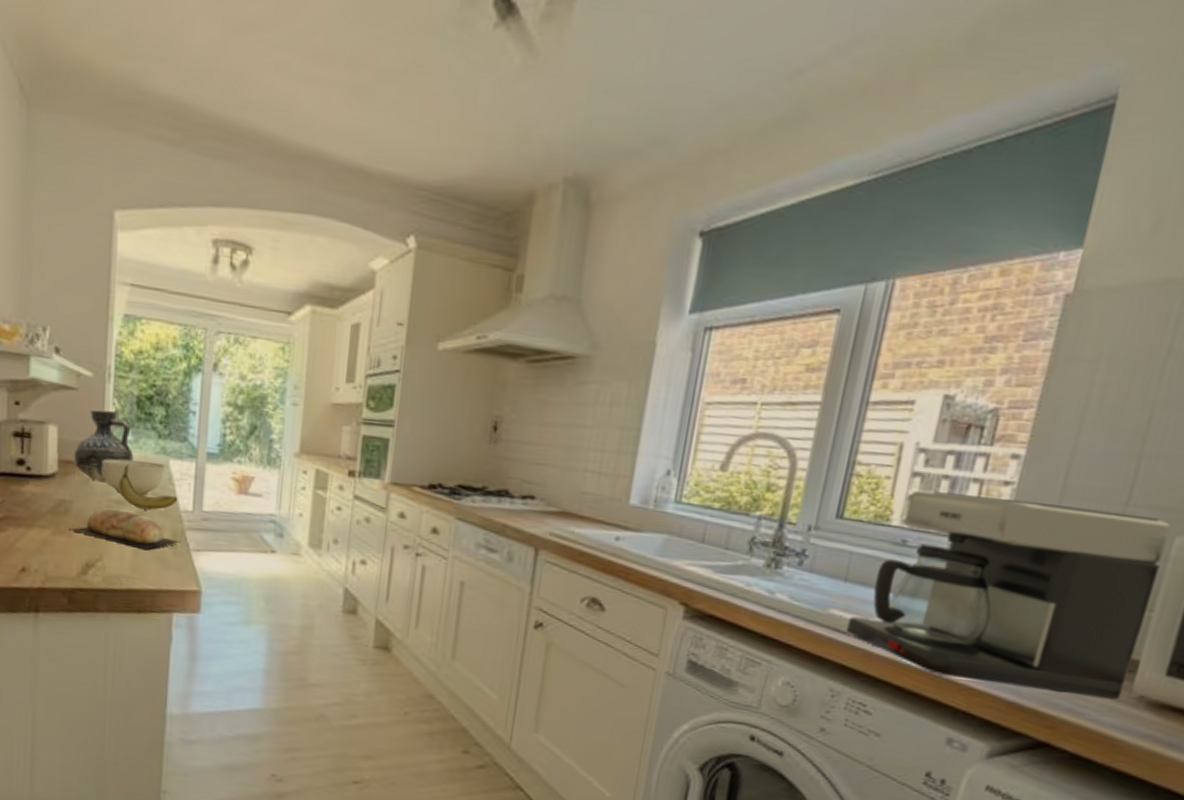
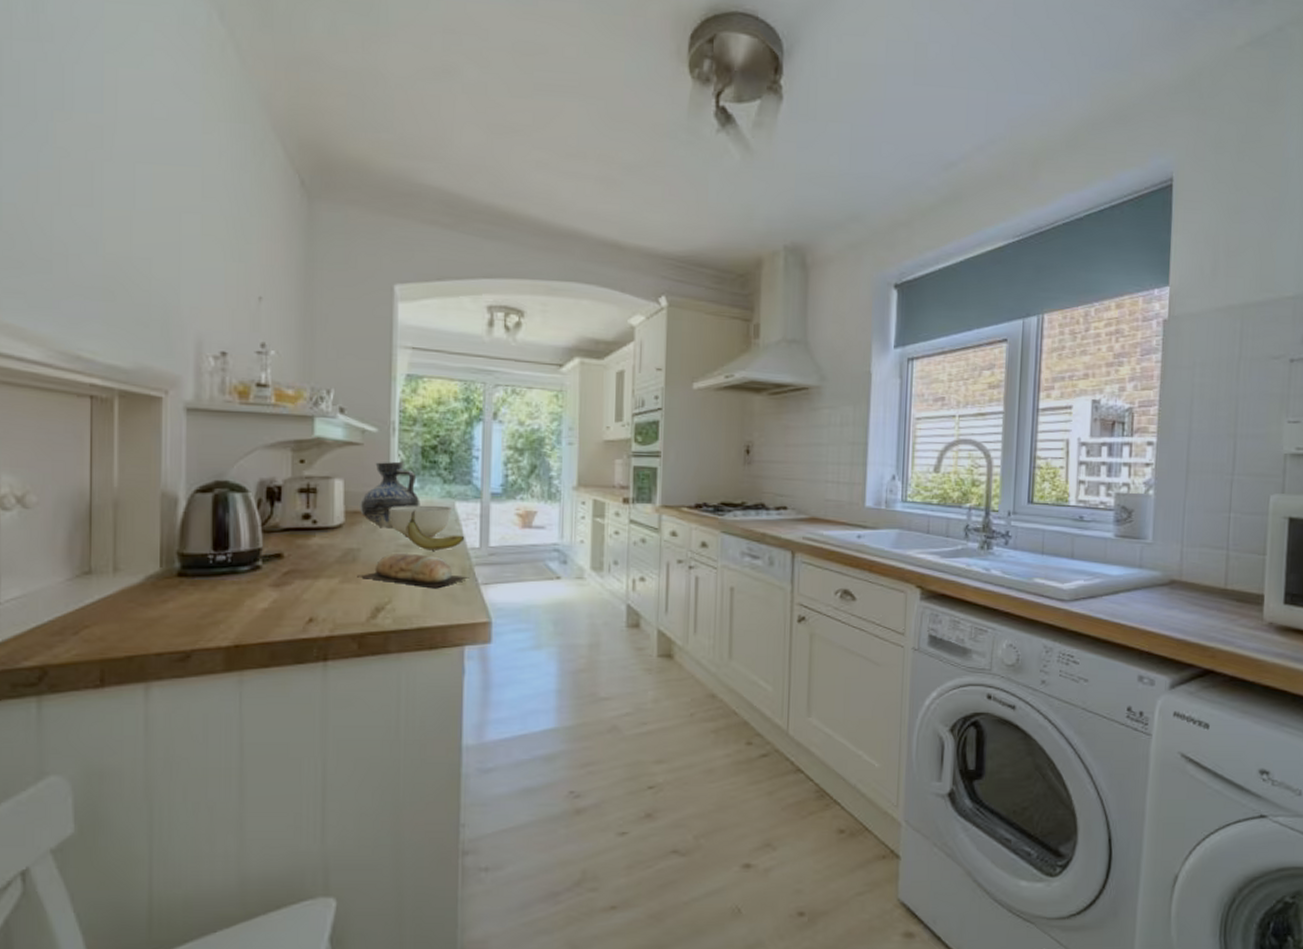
coffee maker: present [845,491,1172,701] -> none [1049,475,1266,629]

